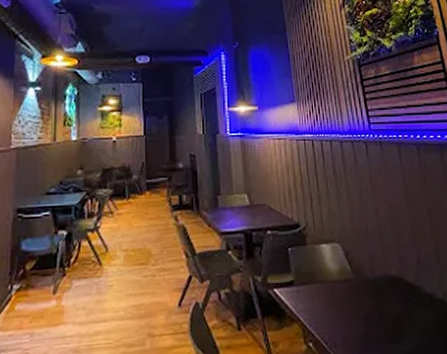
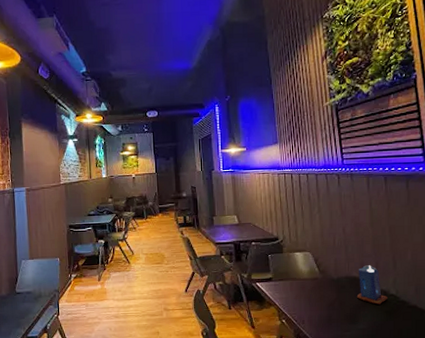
candle: none [398,259,436,314] -> present [356,265,389,305]

